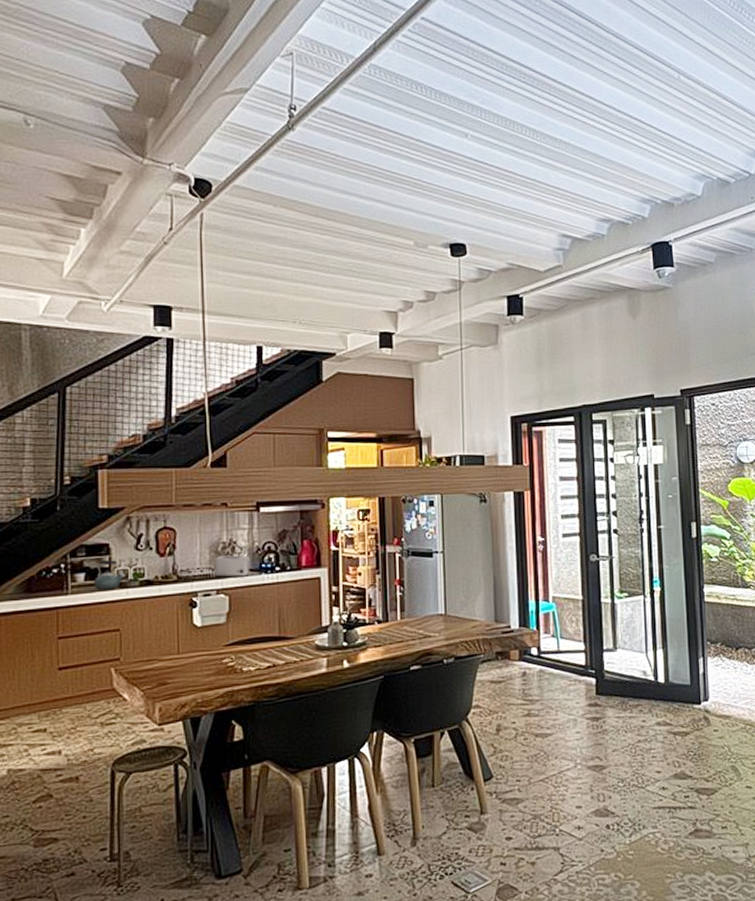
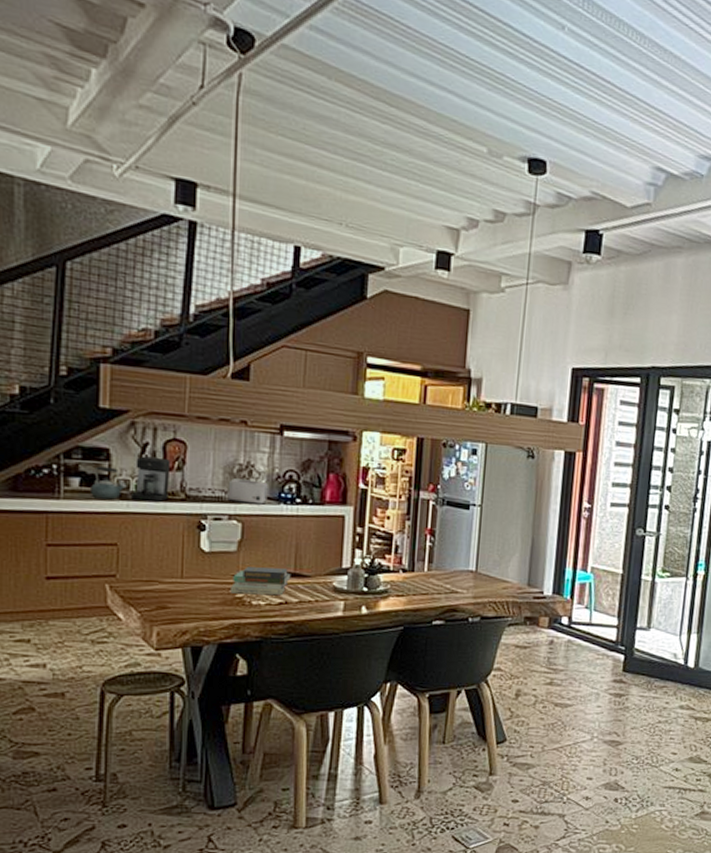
coffee maker: none [130,545,163,588] -> present [132,456,171,503]
books: none [222,634,276,663] -> present [229,567,291,596]

